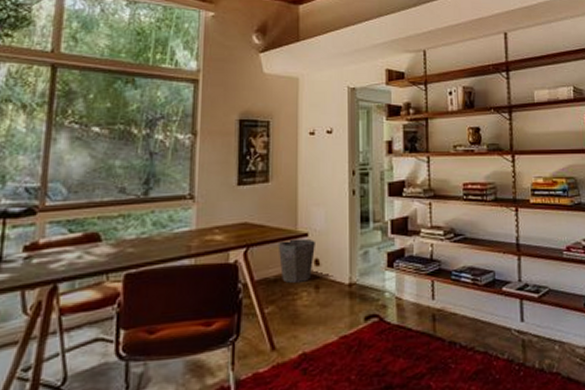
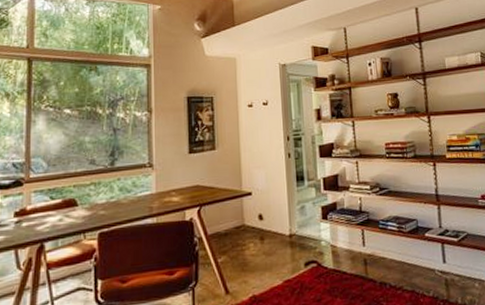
waste bin: present [278,238,315,283] -> none [226,197,259,236]

